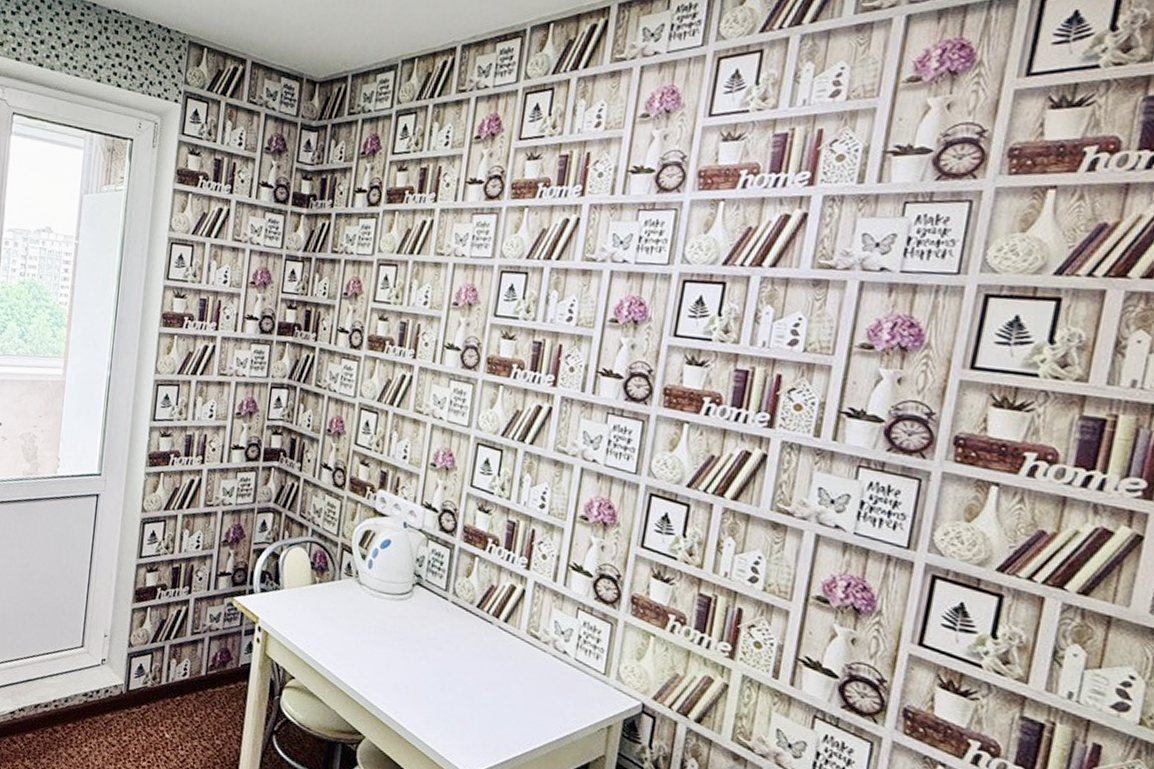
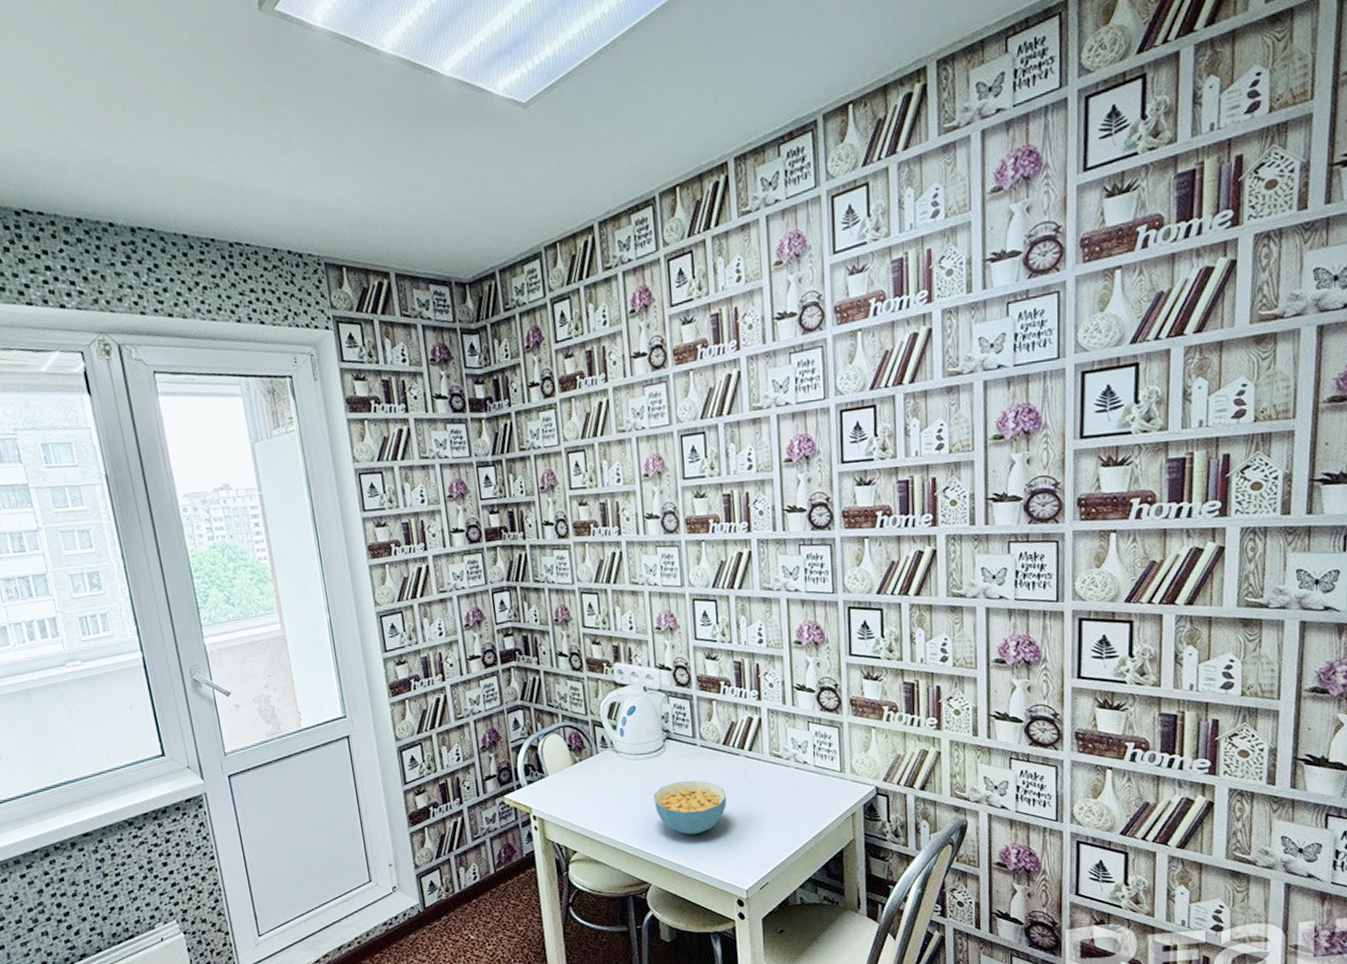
cereal bowl: none [388,633,469,698] -> present [654,780,727,835]

